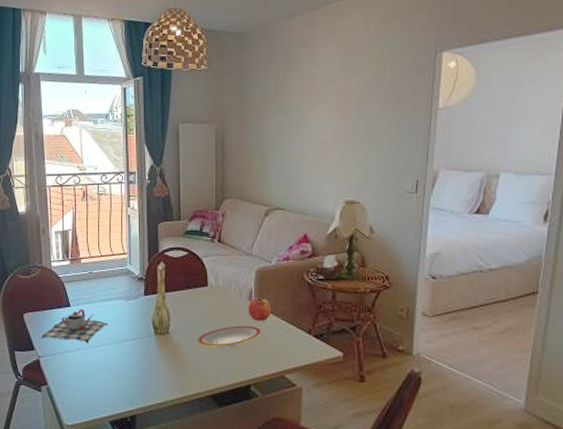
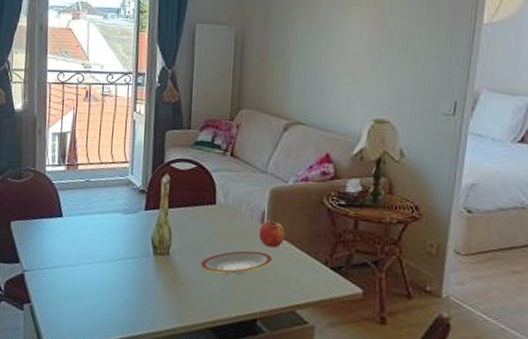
teapot: present [40,309,108,343] -> none [27,220,103,259]

